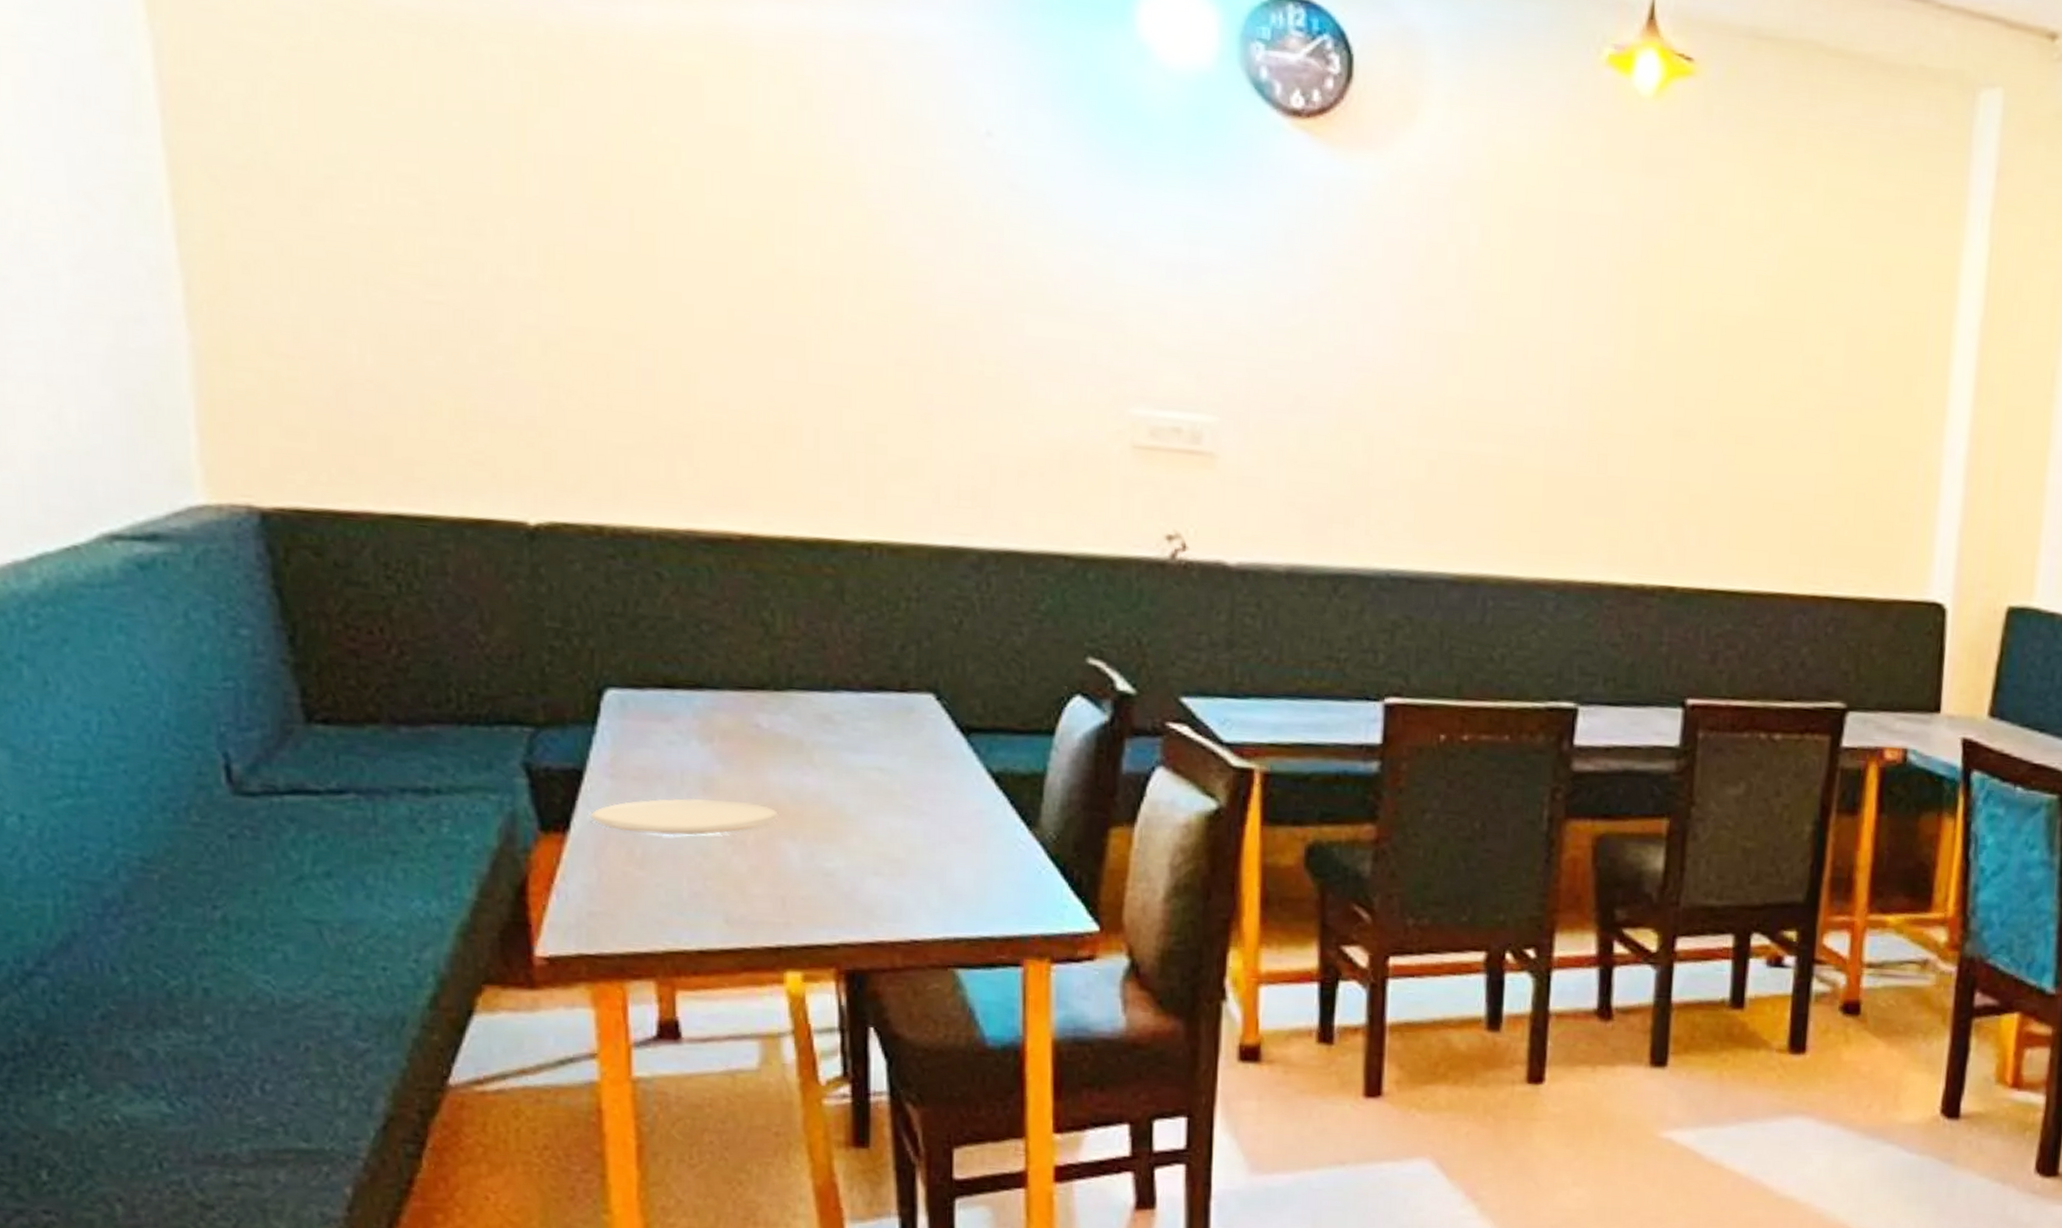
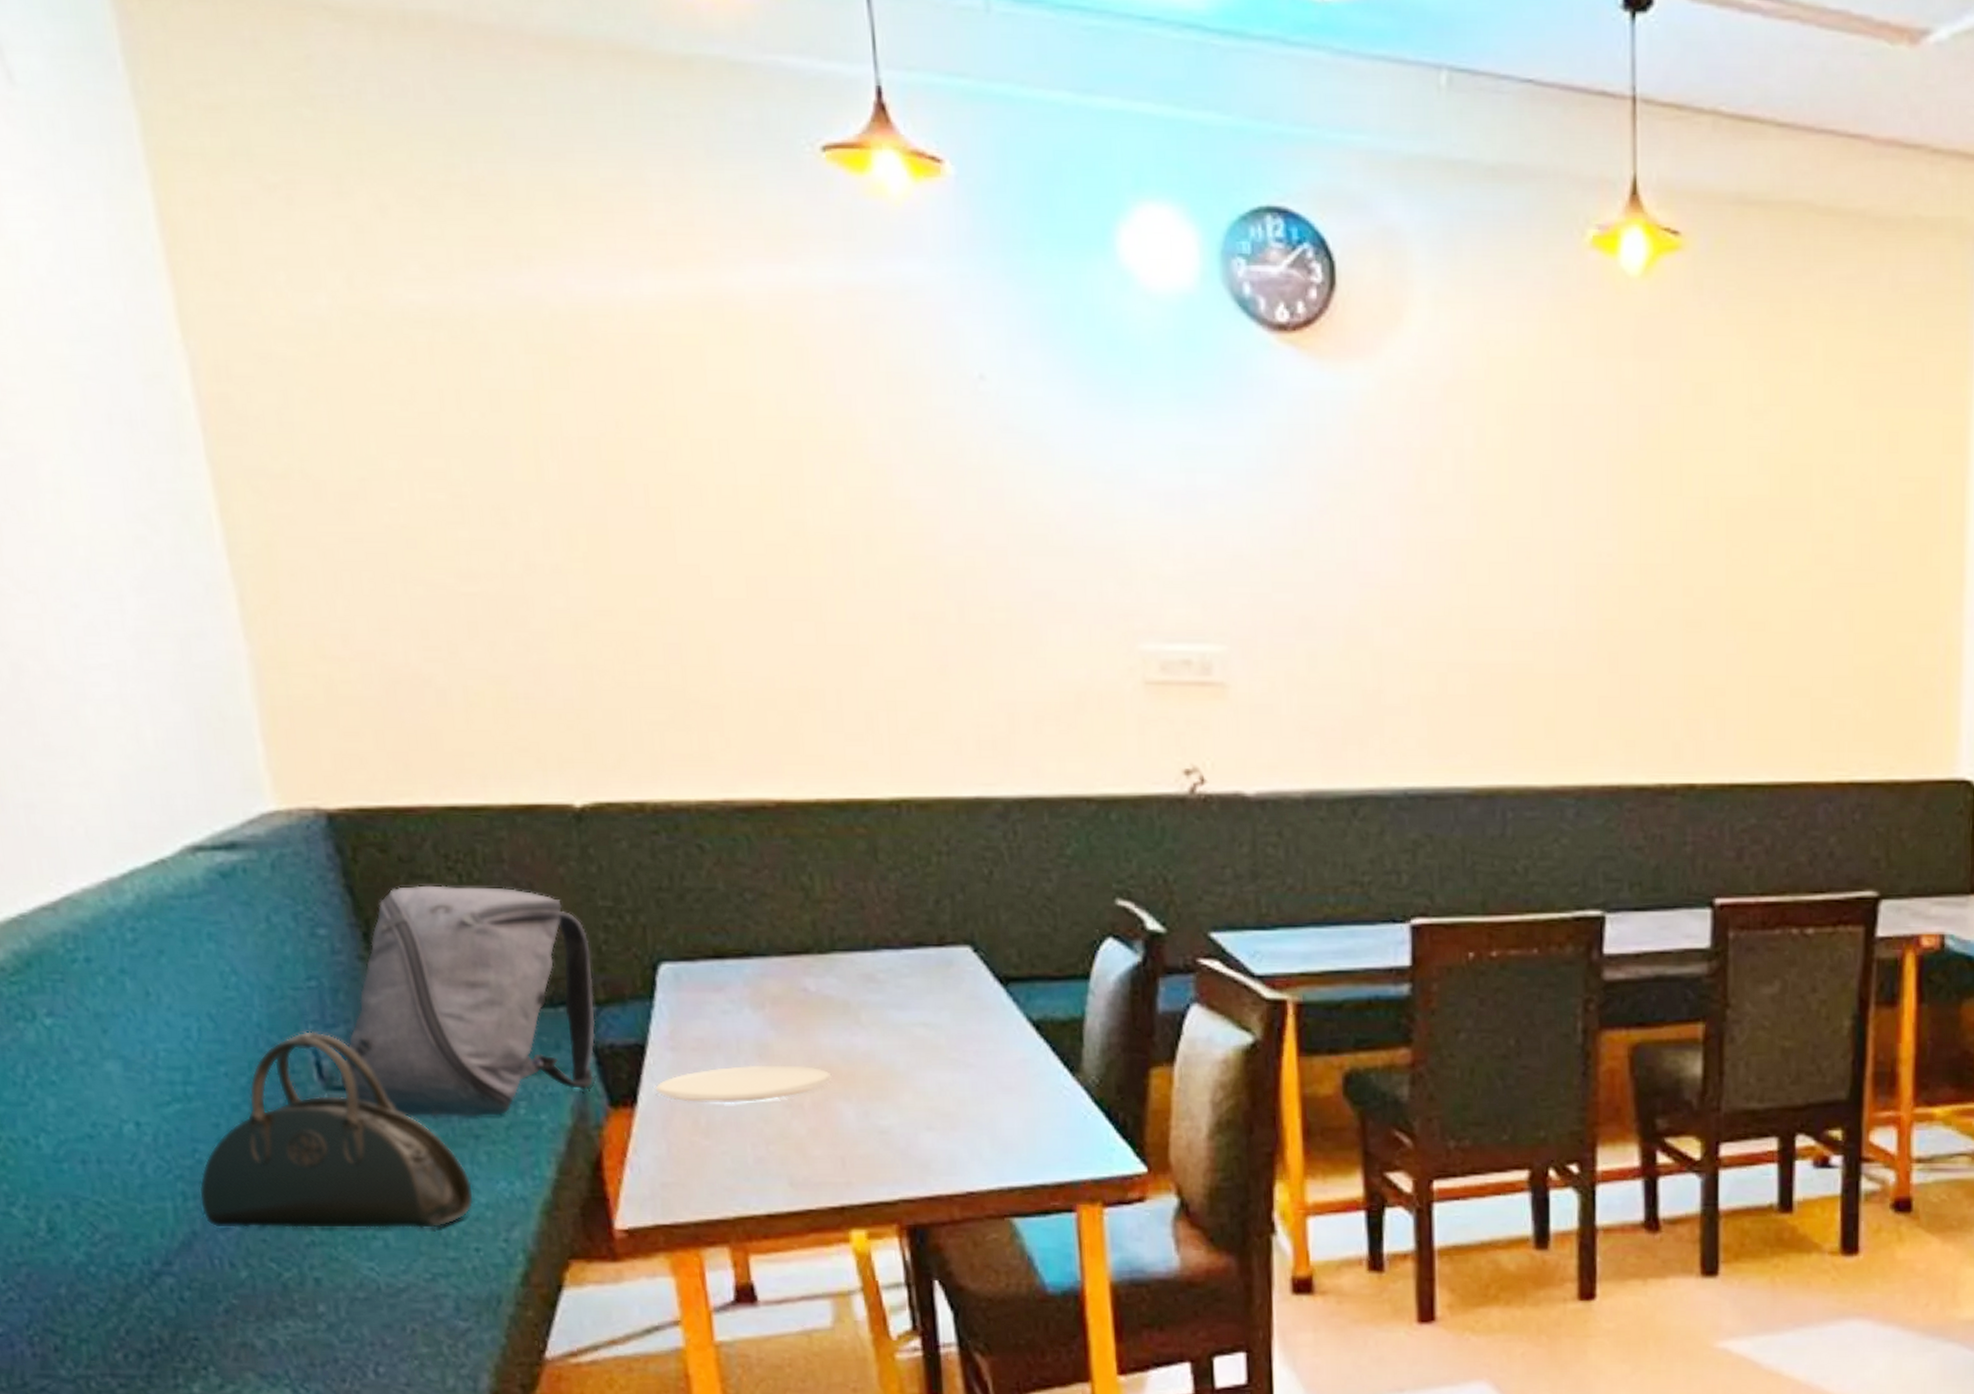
handbag: none [83,733,386,944] -> present [199,1031,475,1229]
backpack: none [248,592,533,833] -> present [338,885,595,1118]

